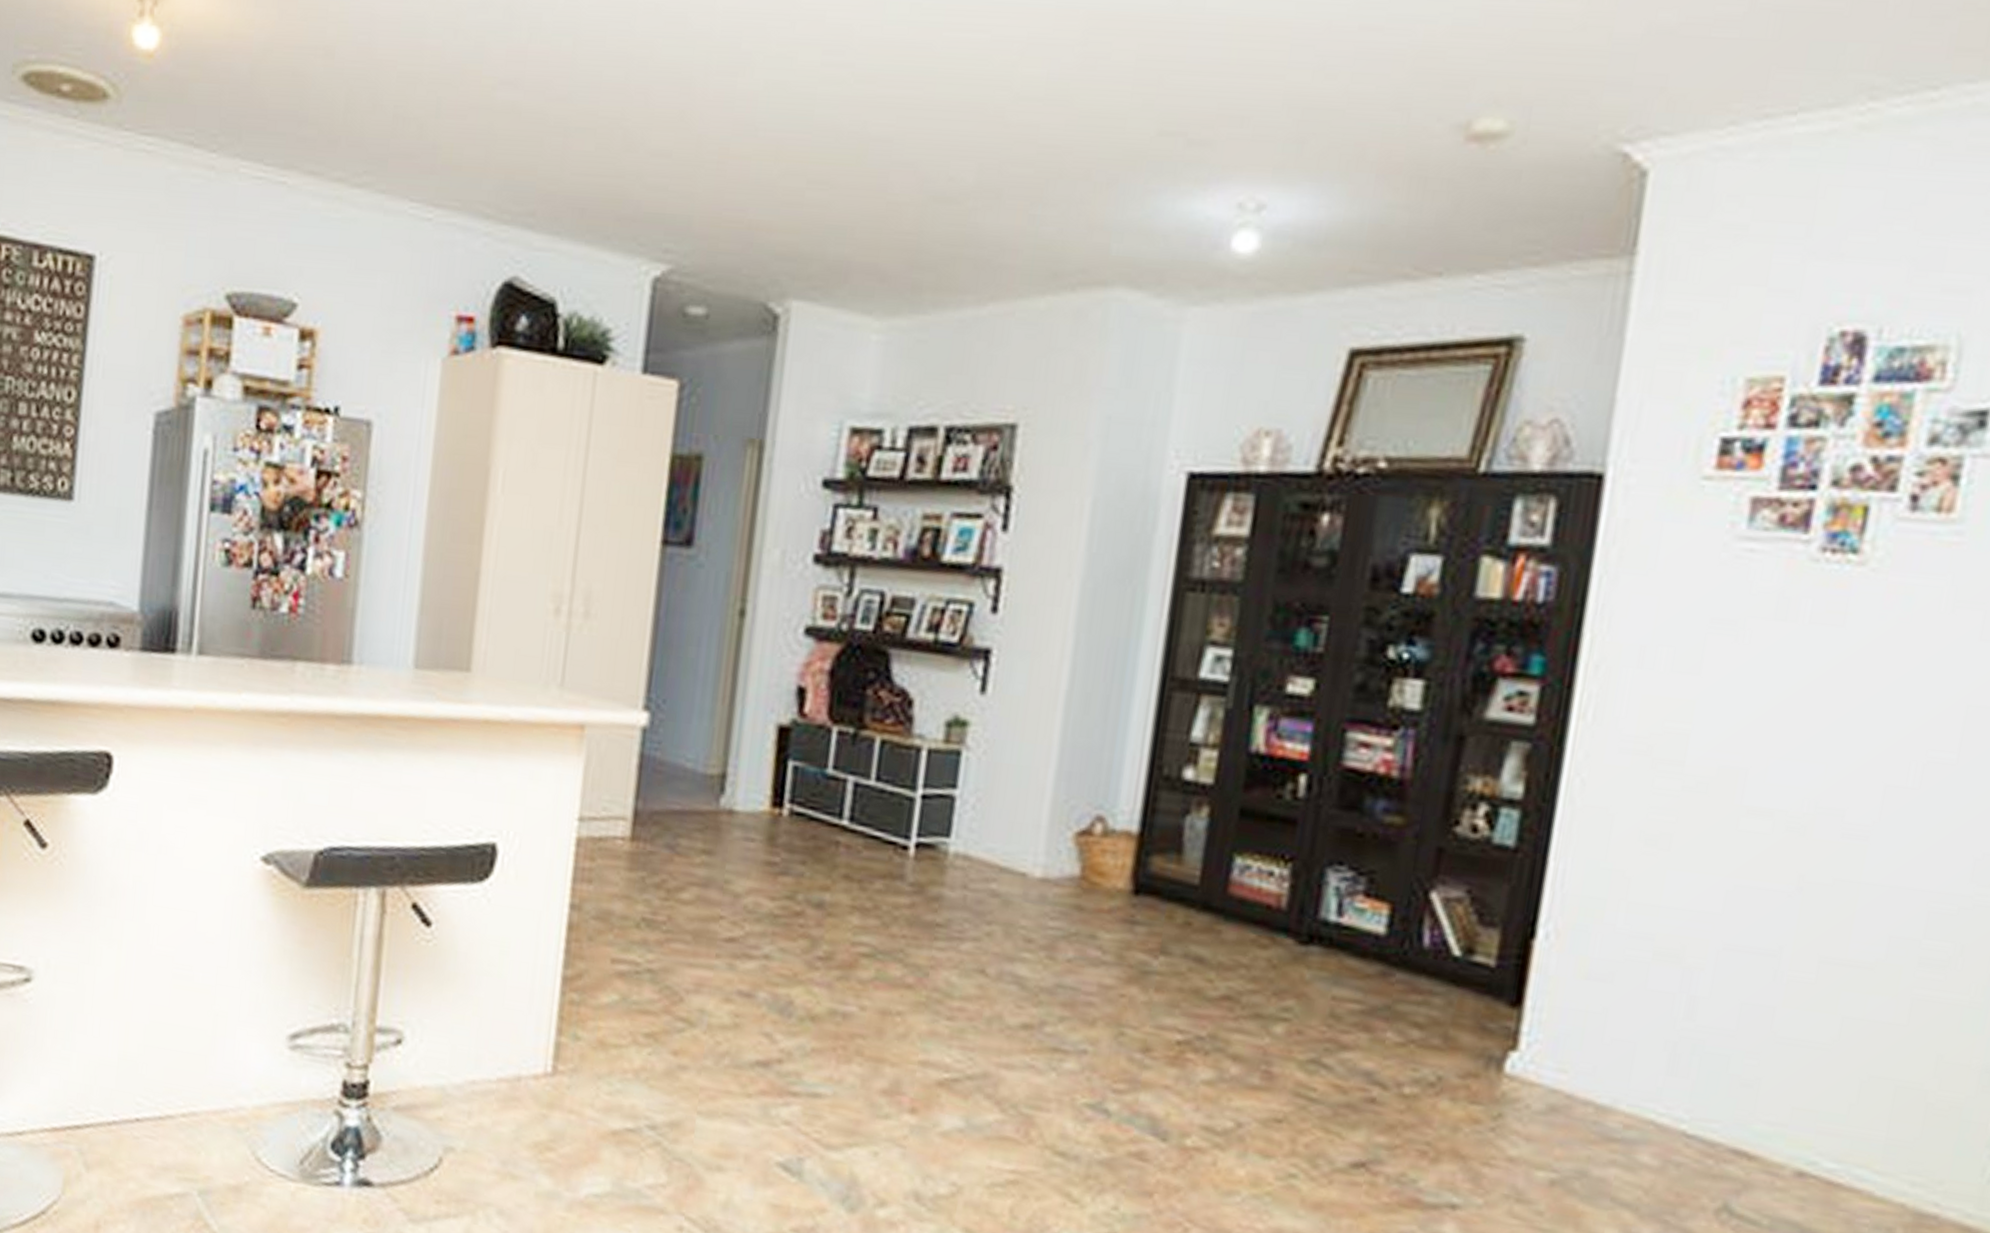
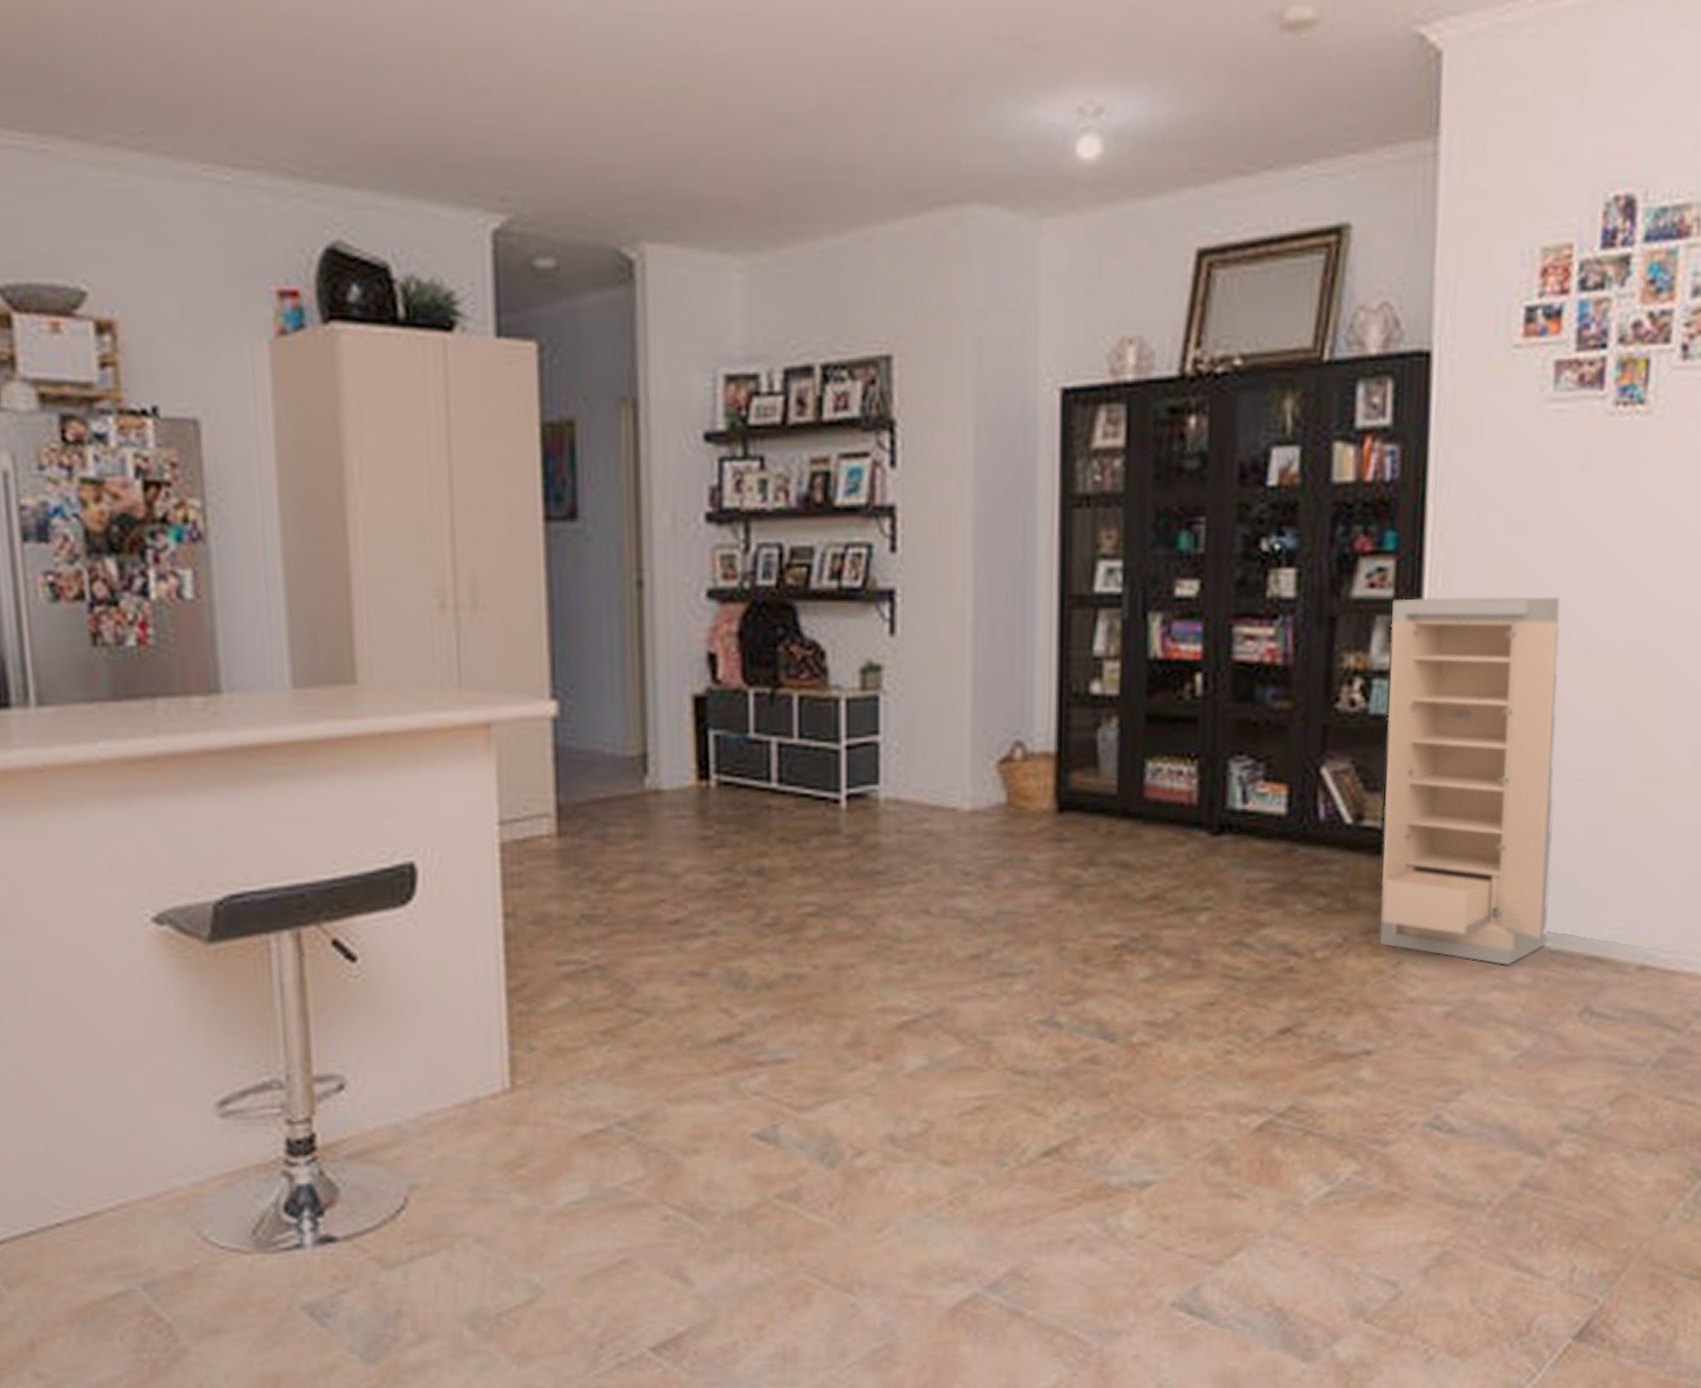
storage cabinet: none [1479,727,1735,1142] -> present [1379,596,1560,965]

